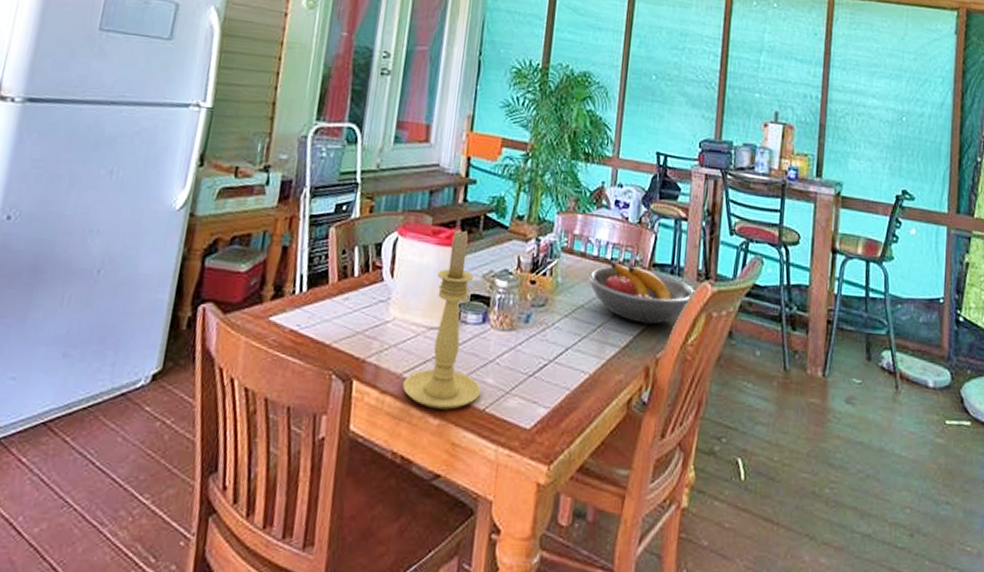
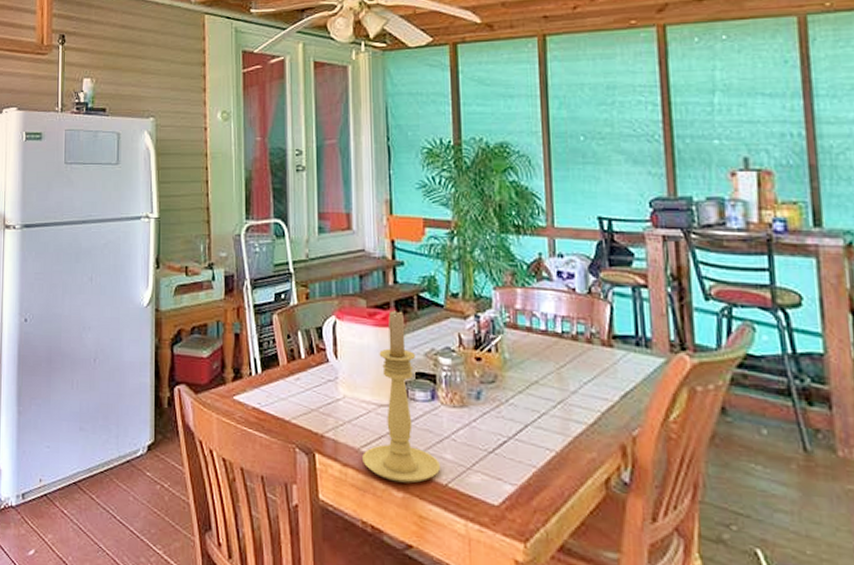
fruit bowl: present [588,262,697,324] -> none [538,336,672,400]

